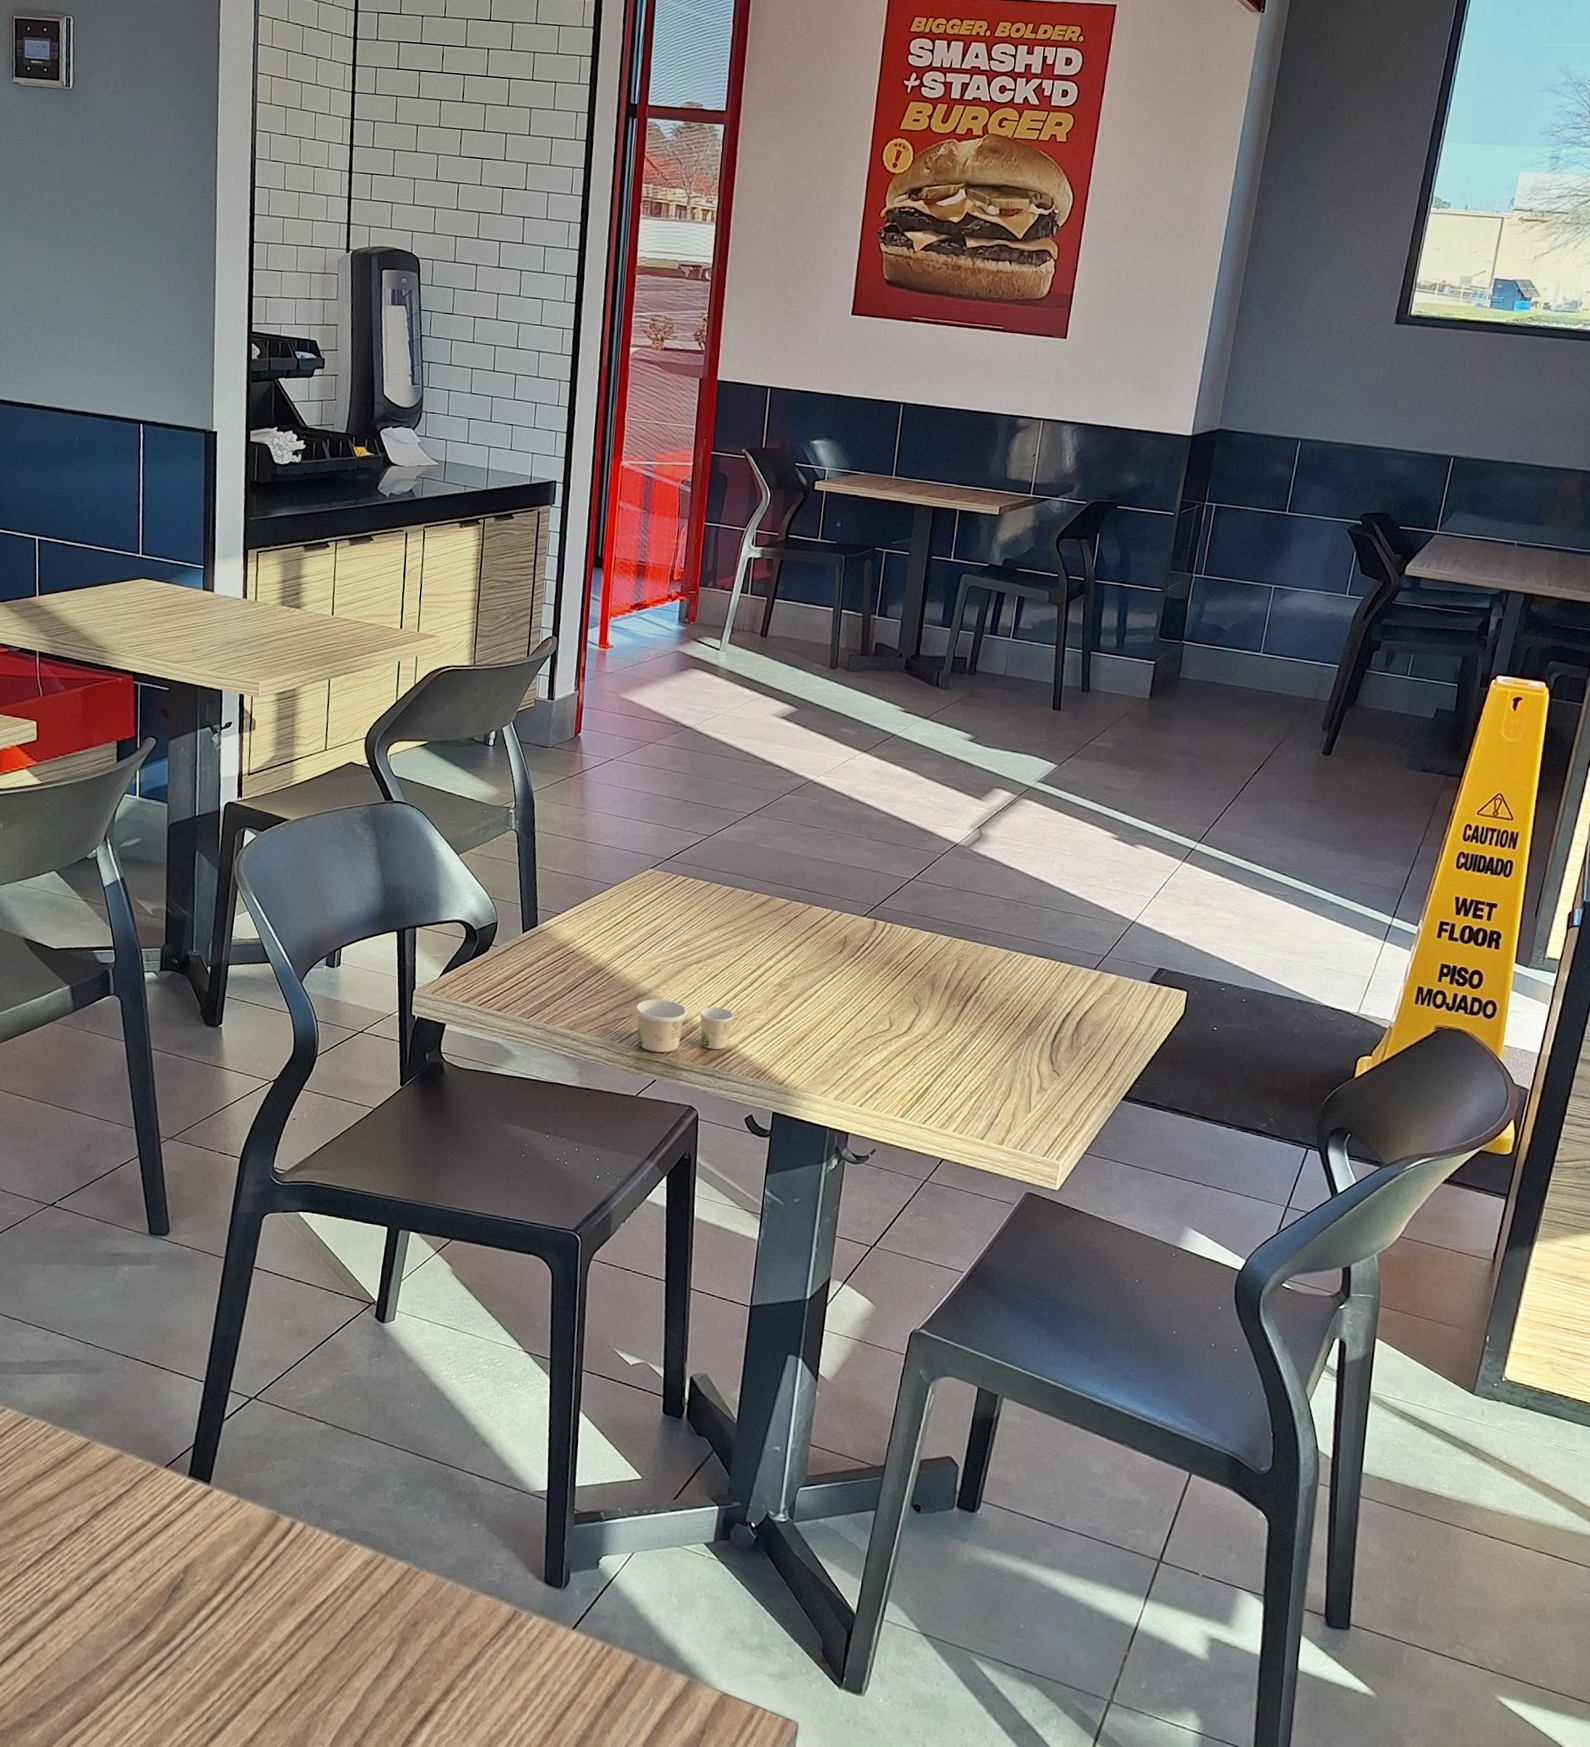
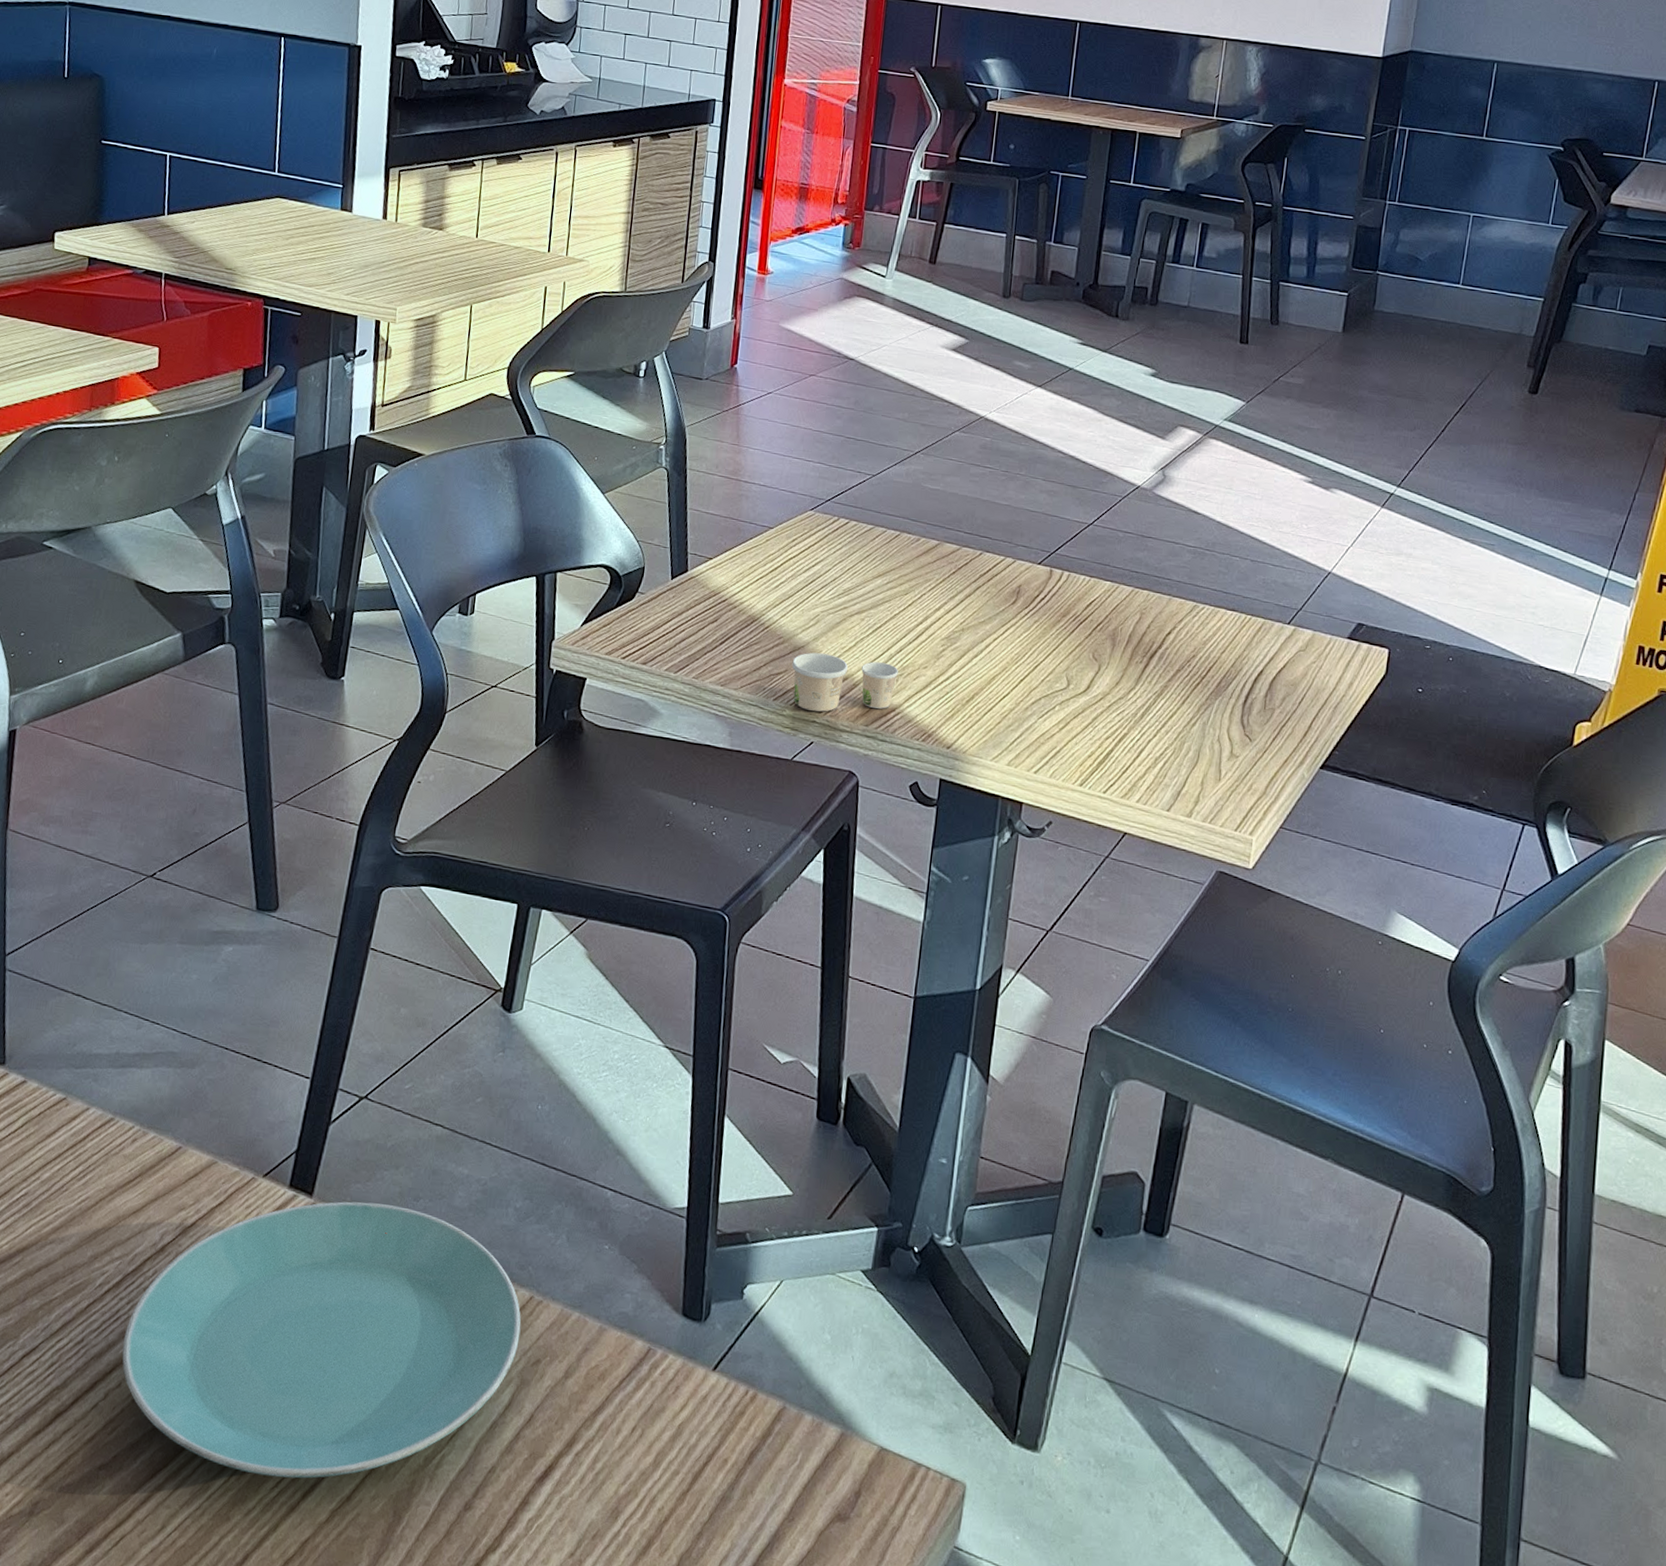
plate: none [44,1488,401,1724] -> present [122,1201,521,1479]

